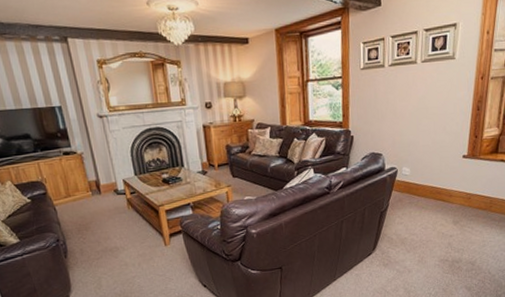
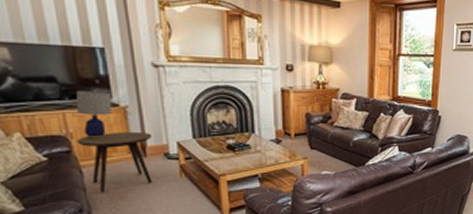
lamp: none [45,142,73,182] -> present [77,90,113,139]
side table: none [49,173,107,226] -> present [77,131,153,193]

